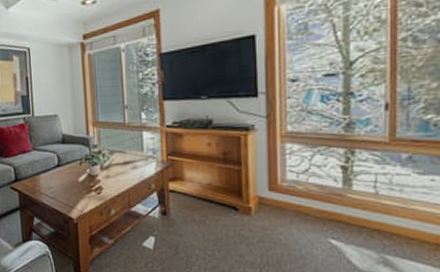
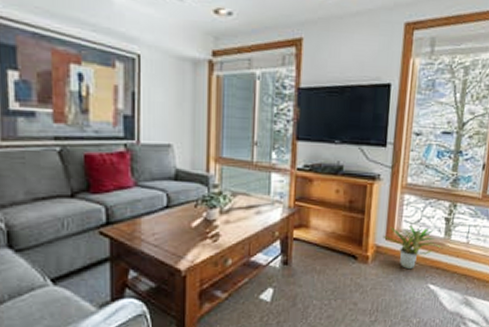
potted plant: none [265,175,344,223] -> present [383,226,444,270]

